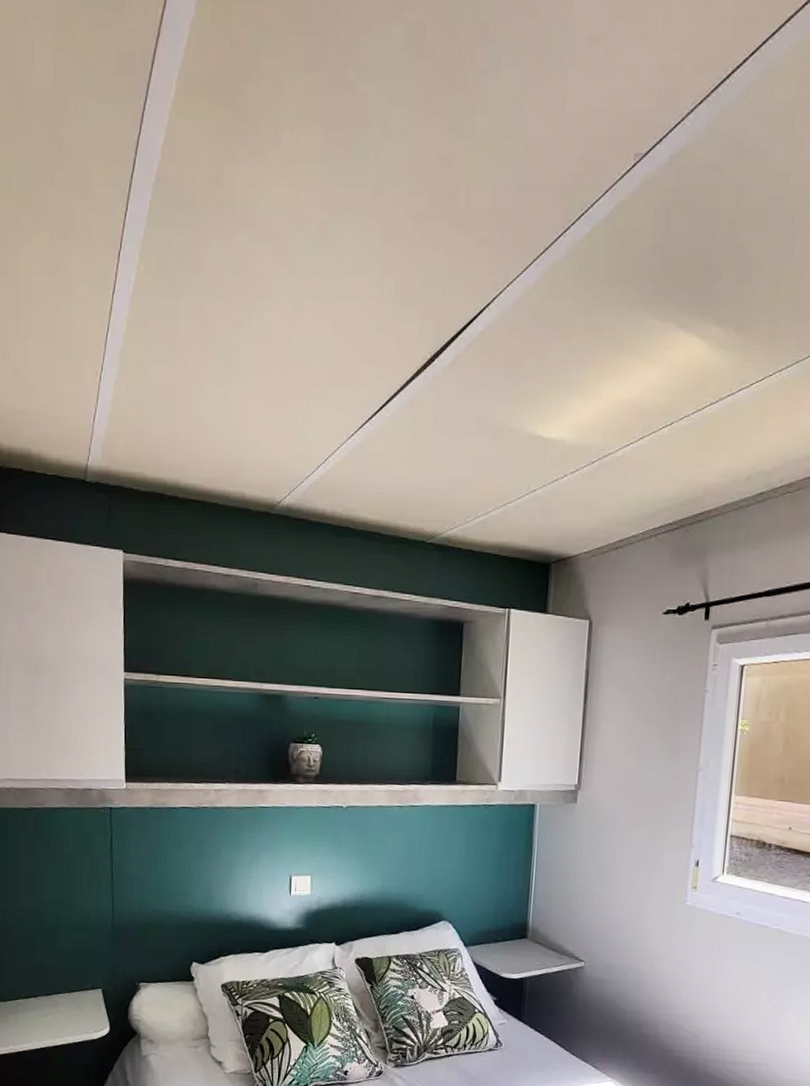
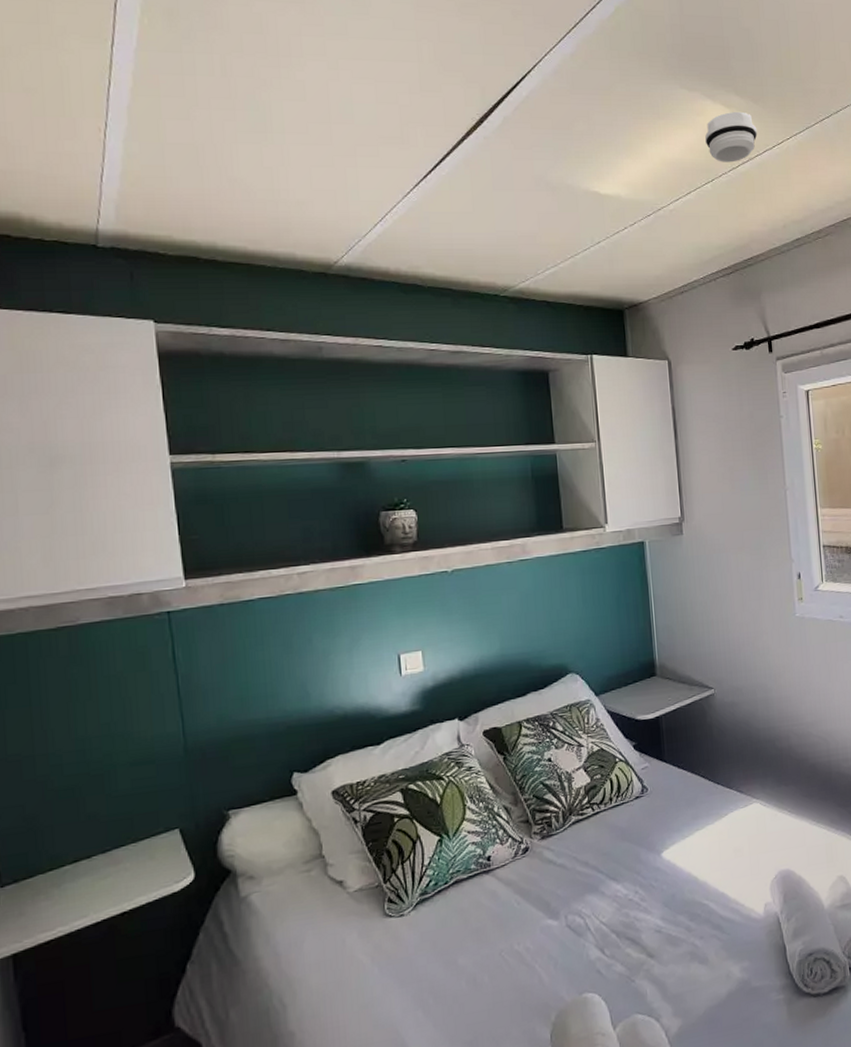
smoke detector: none [670,343,735,403] -> present [705,111,758,163]

